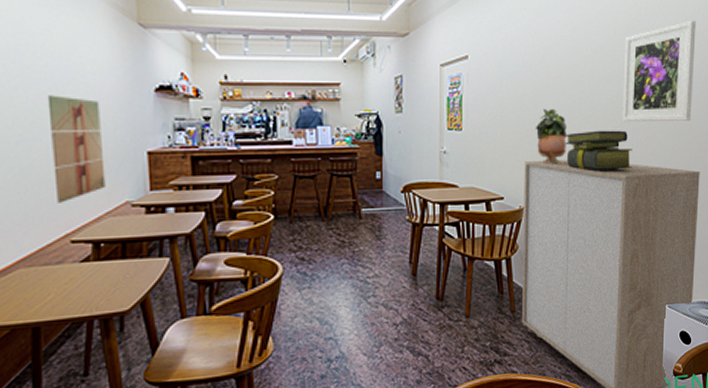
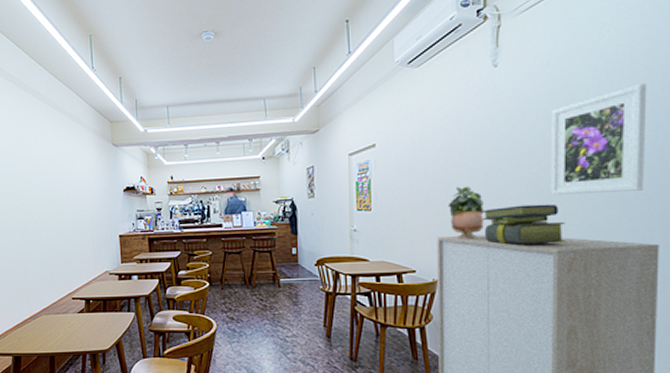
wall art: present [47,95,106,203] -> none [57,198,93,272]

